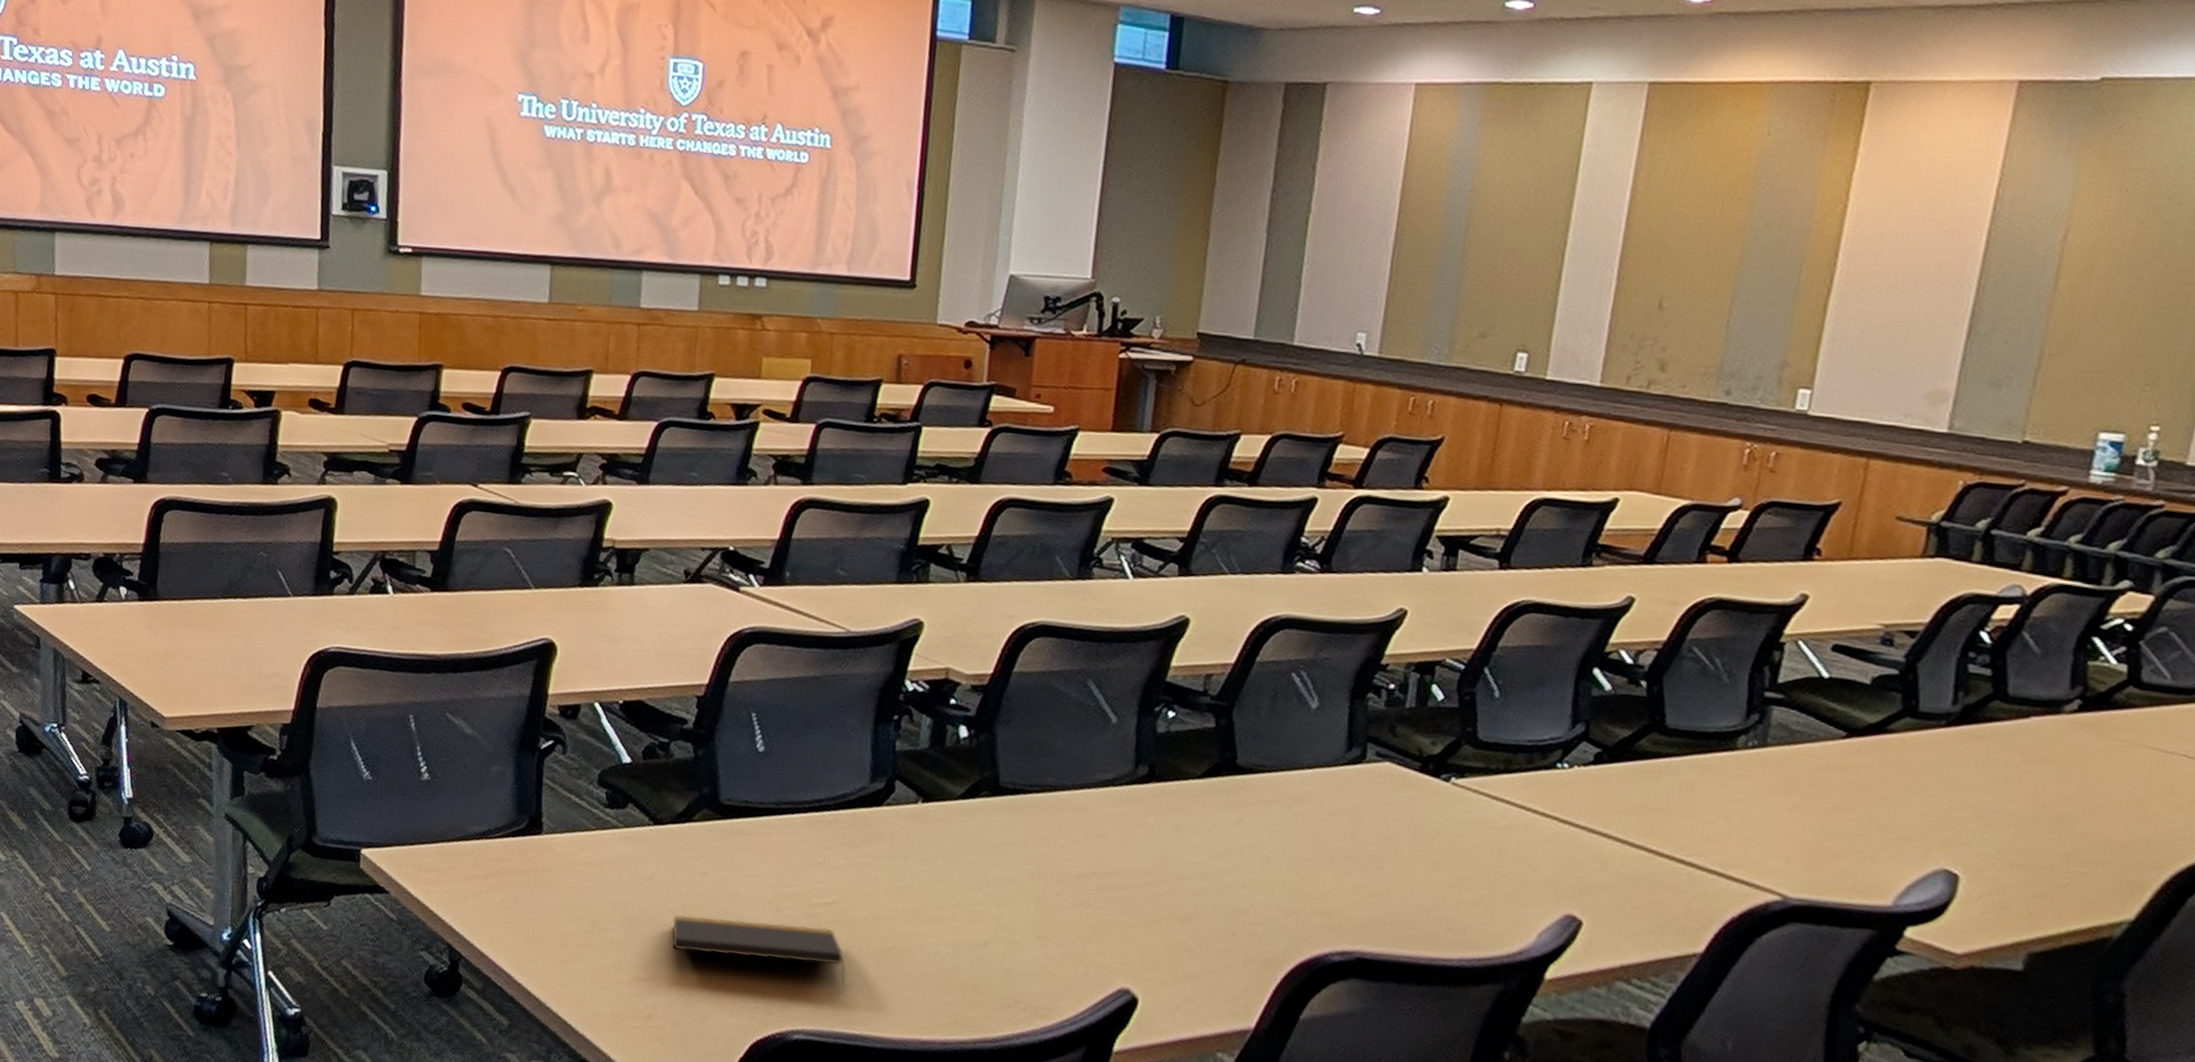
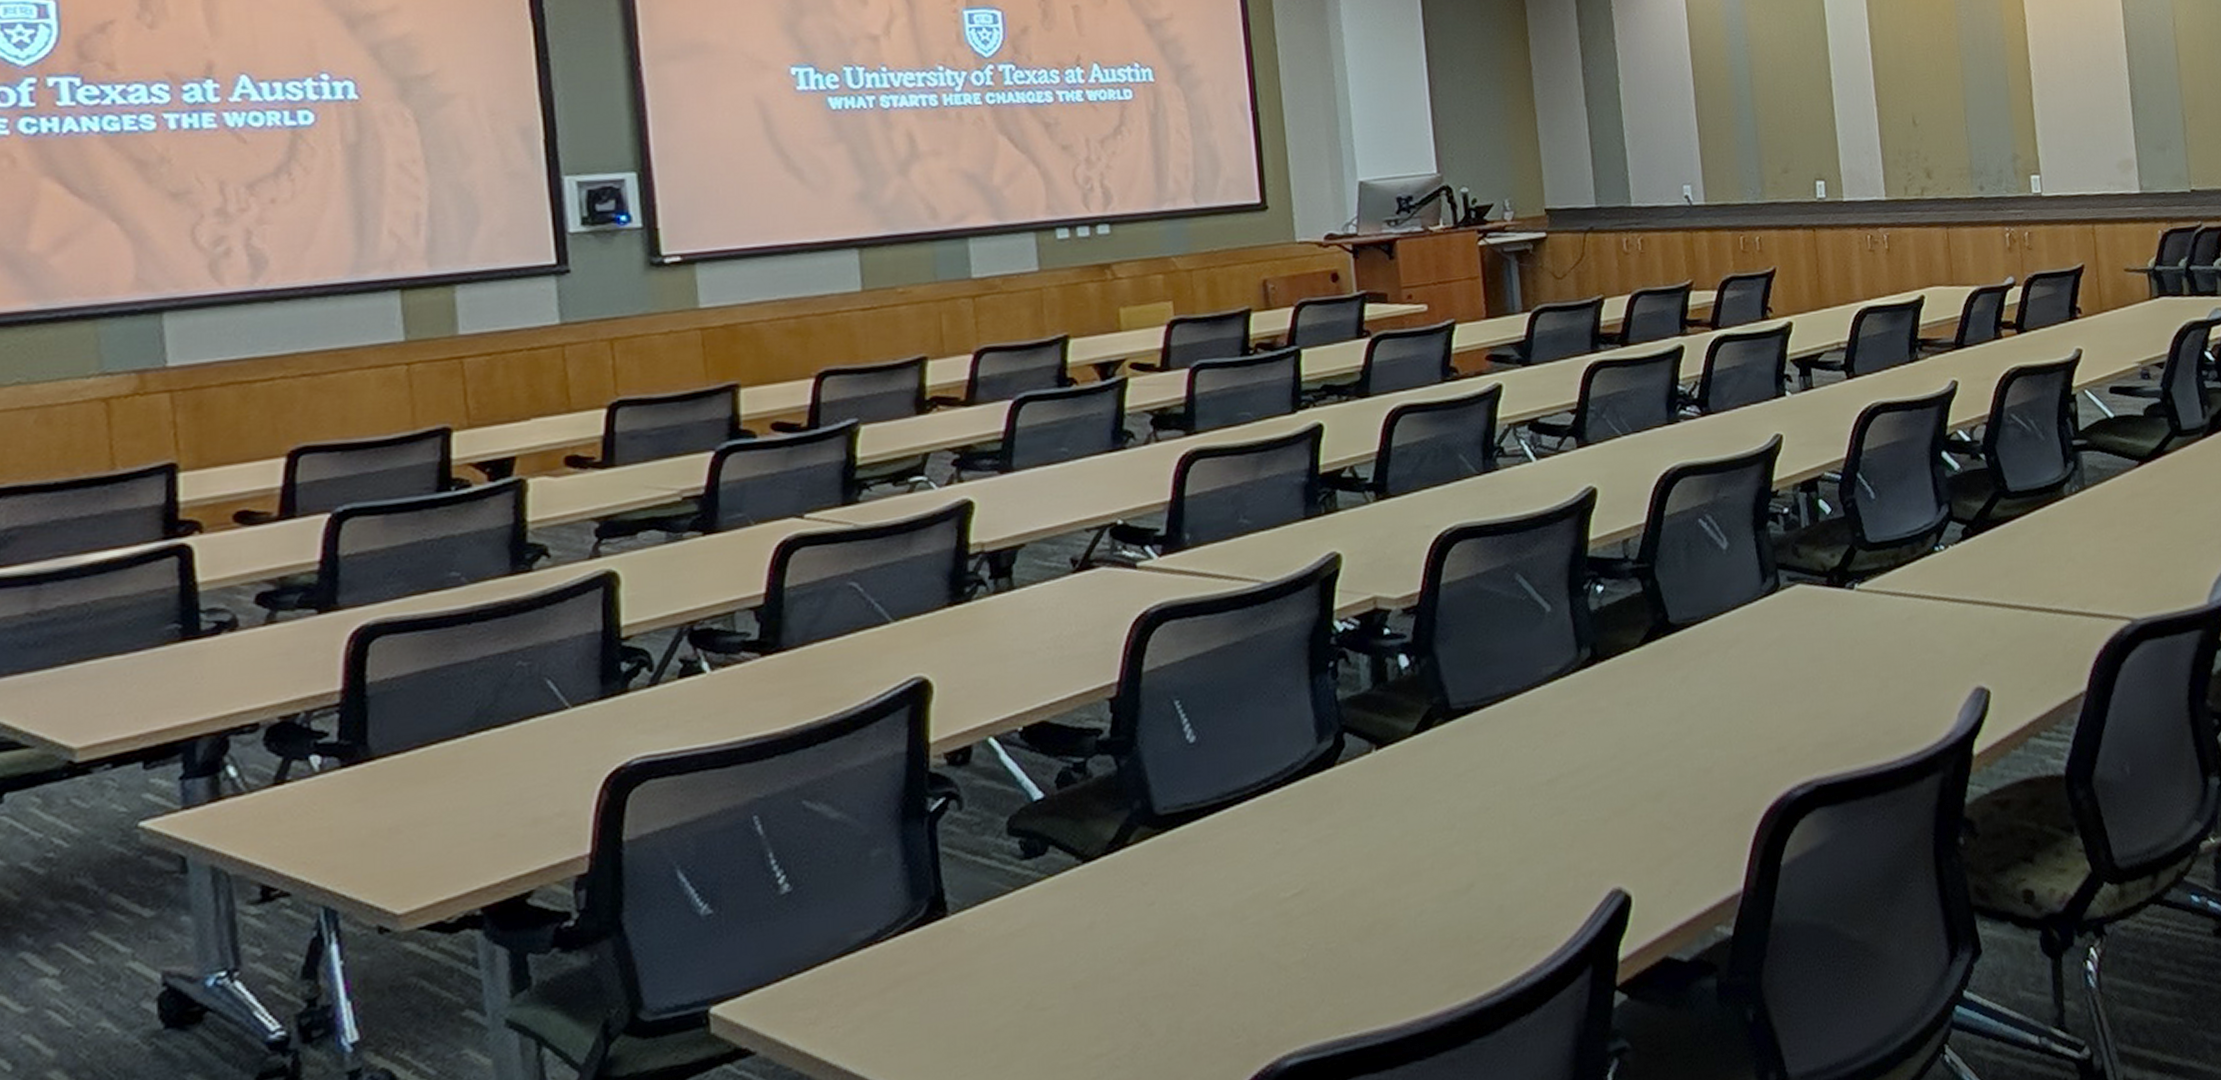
notepad: present [672,915,845,986] -> none [1124,923,1332,1006]

